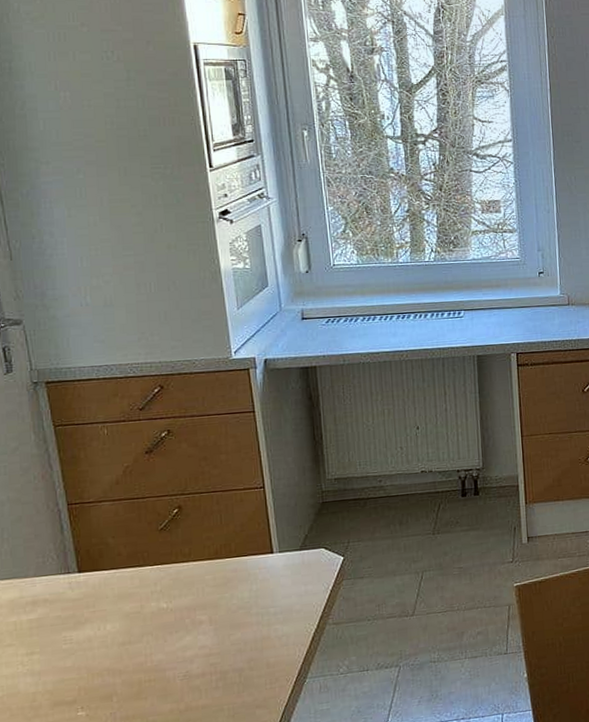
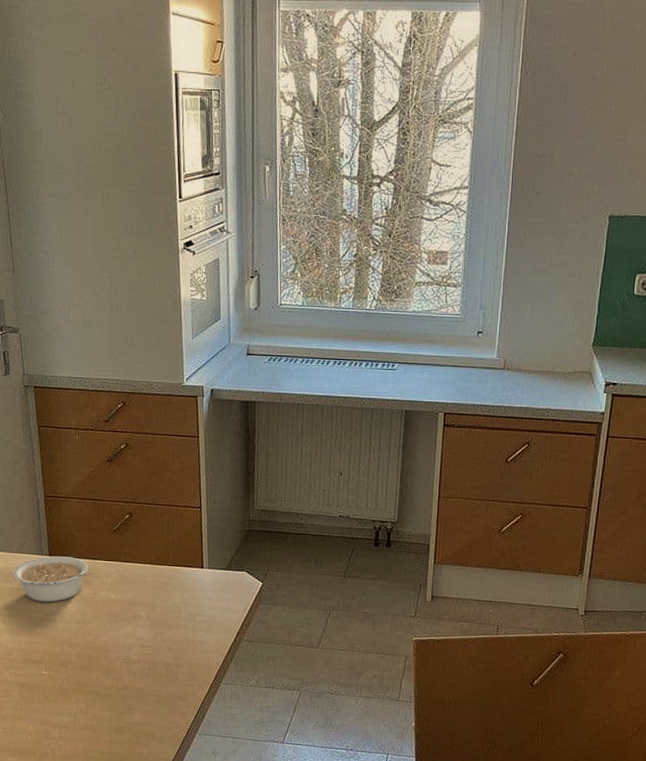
legume: none [30,568,138,630] -> present [13,556,94,603]

